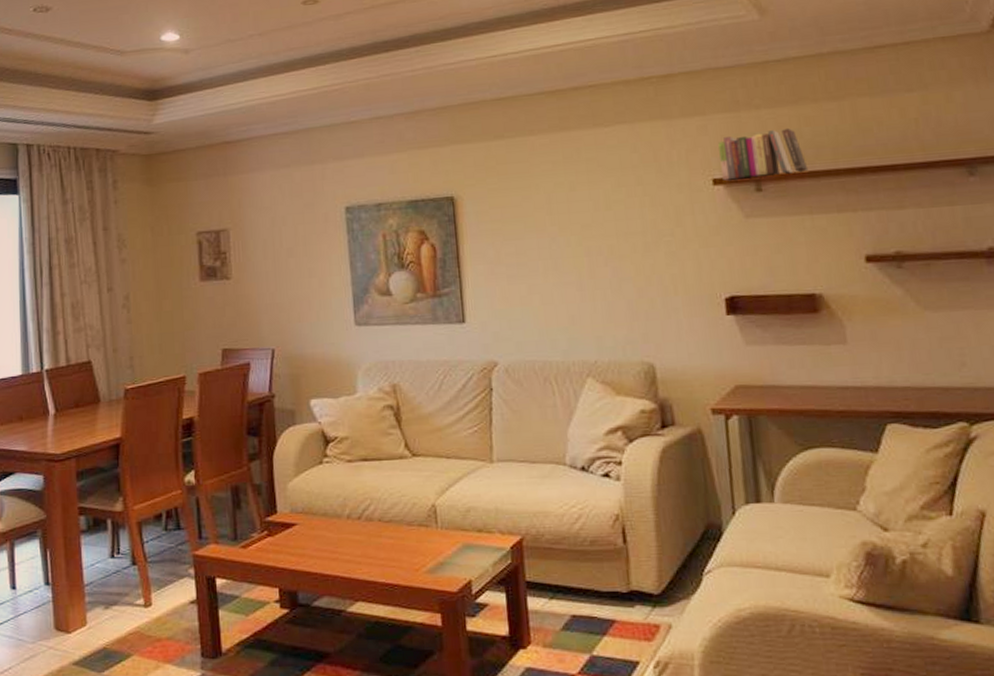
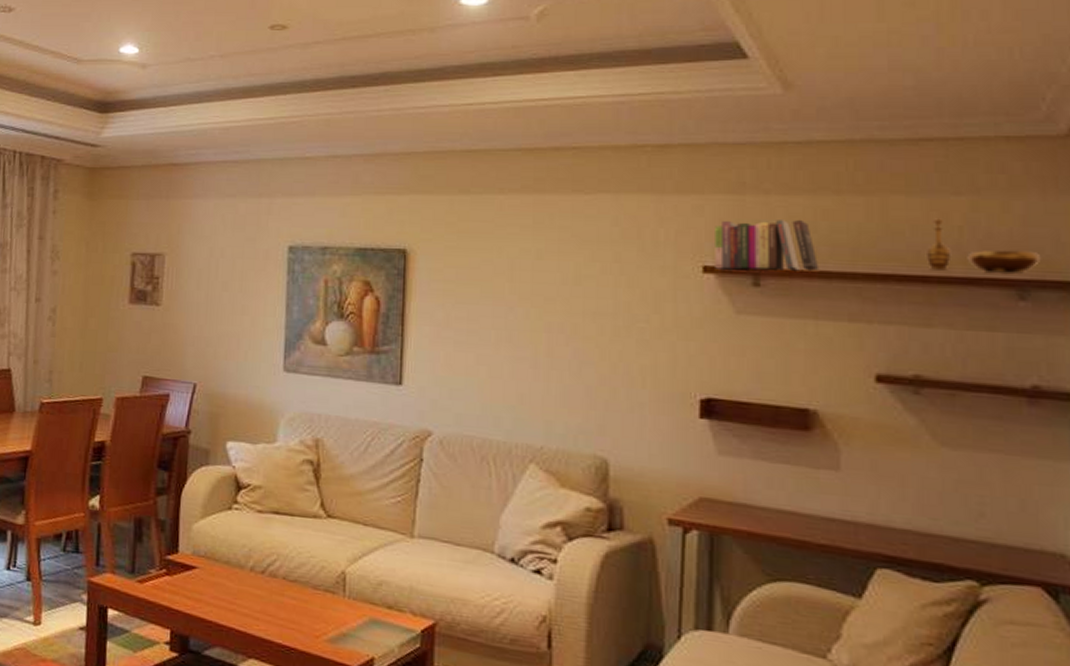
decorative bowl: none [891,113,982,160] -> present [925,218,1042,275]

